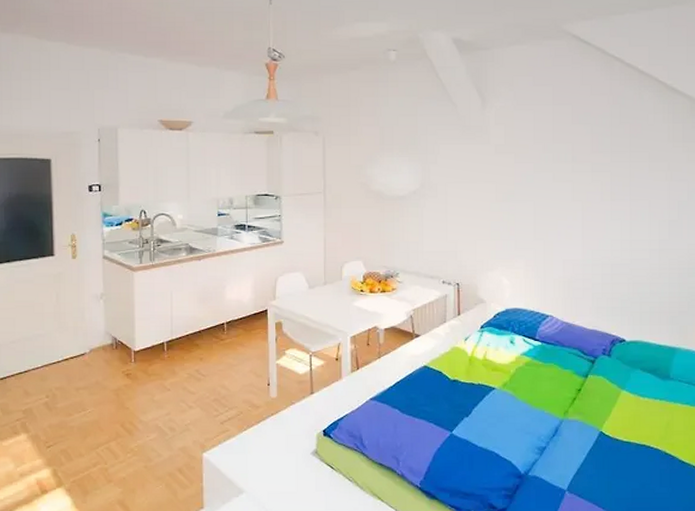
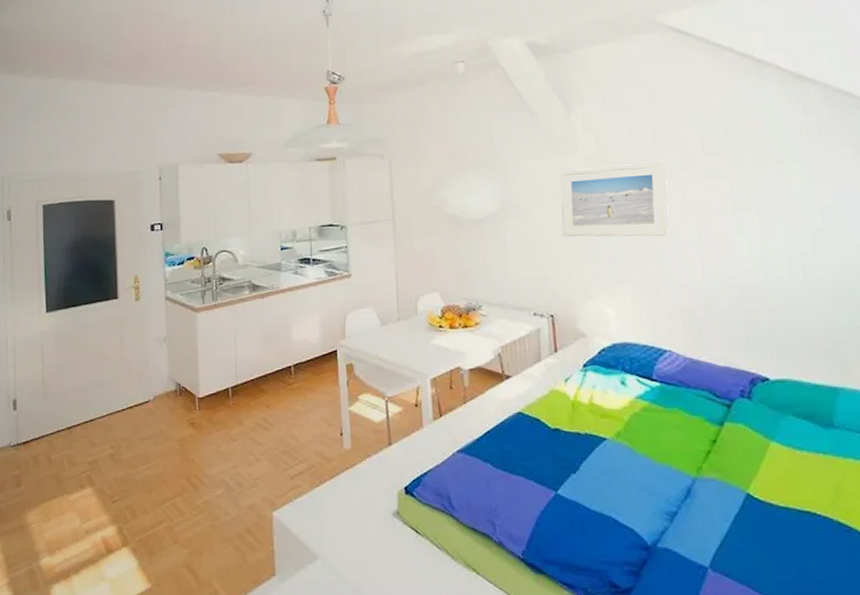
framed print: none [471,153,562,220] -> present [560,160,670,237]

